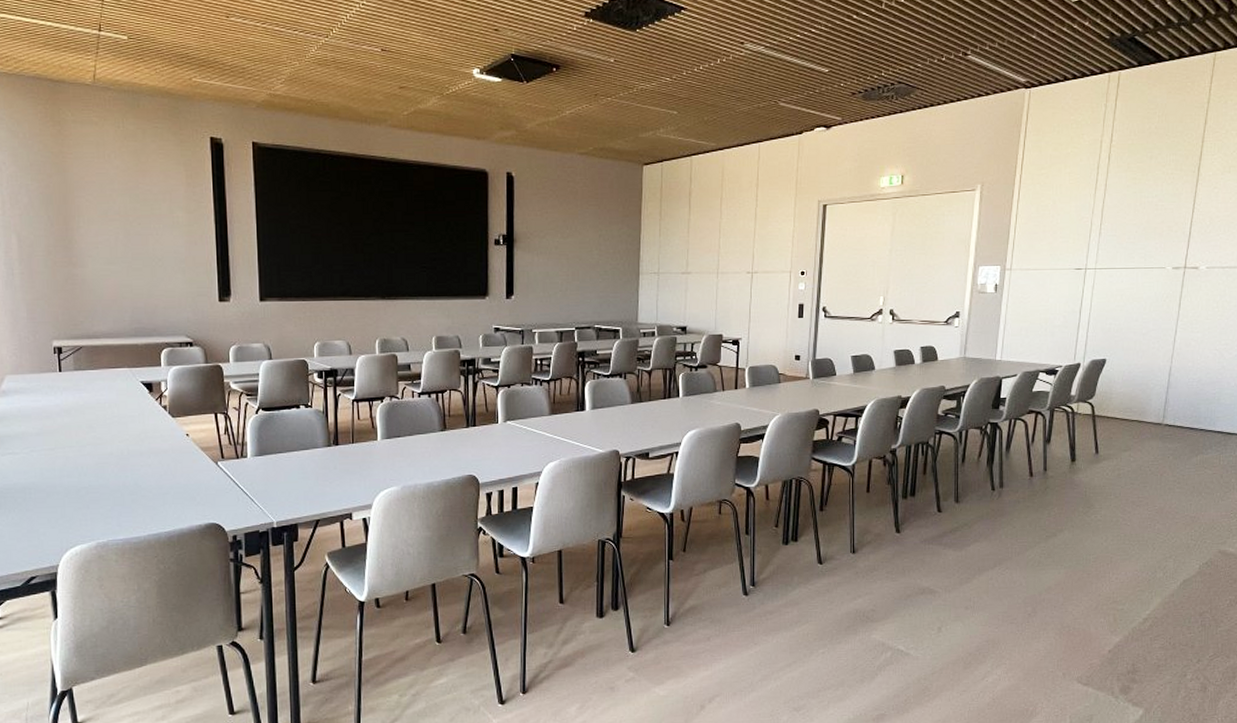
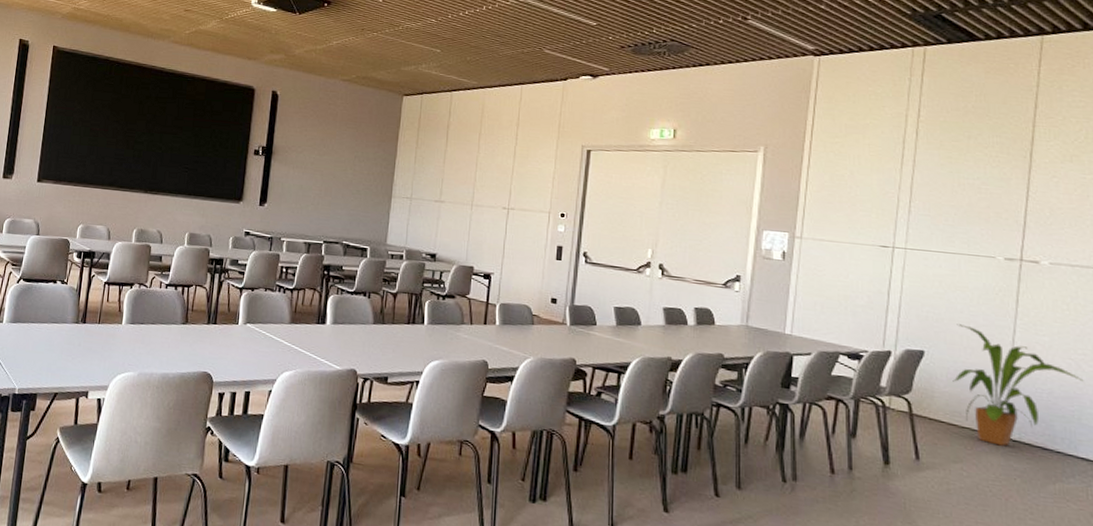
house plant: none [1127,331,1224,432] -> present [952,324,1084,447]

